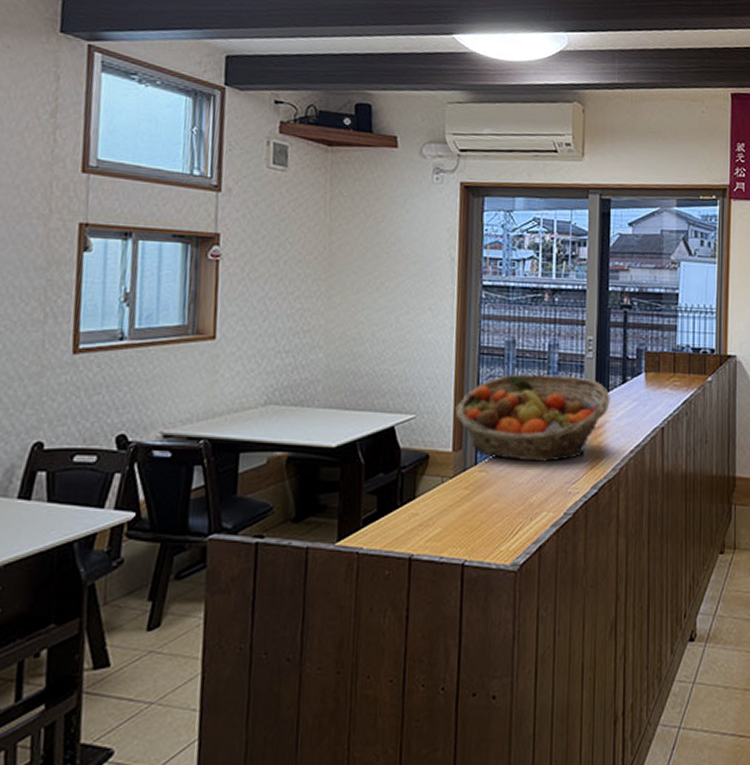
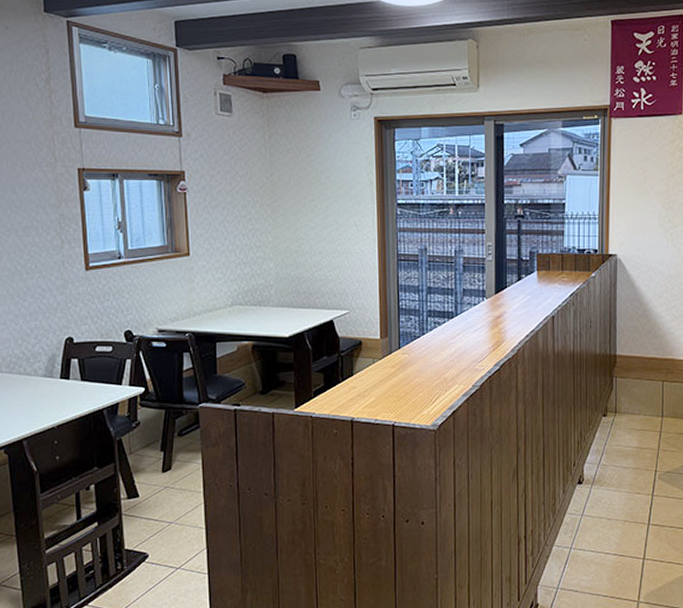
fruit basket: present [455,374,610,462] -> none [381,275,508,345]

